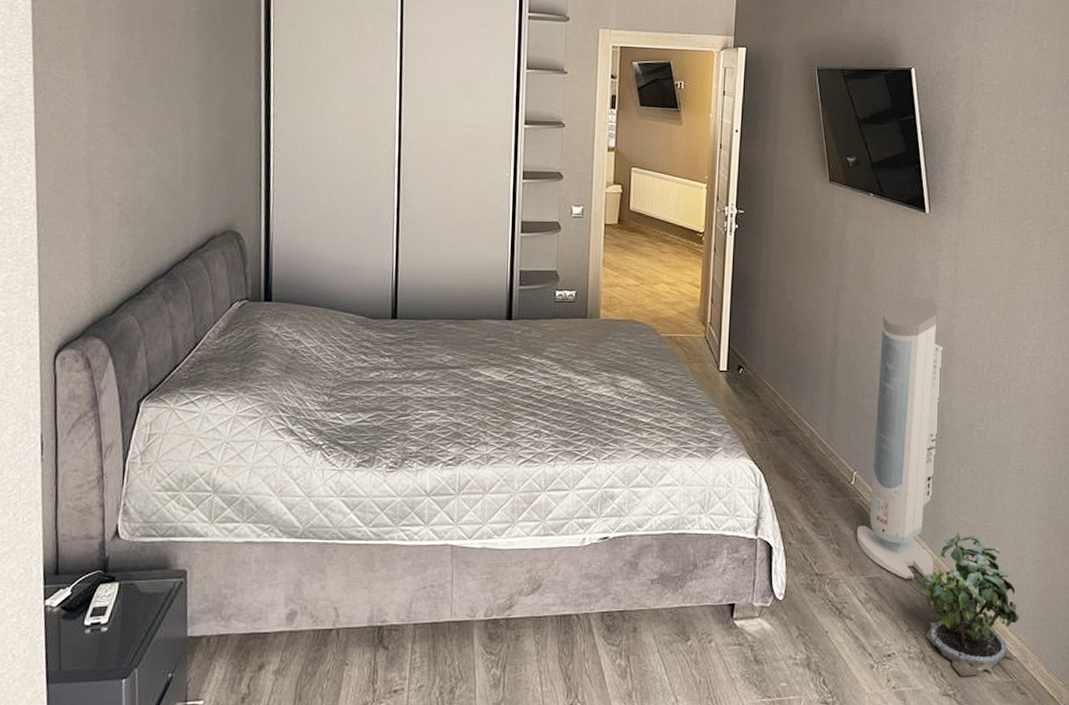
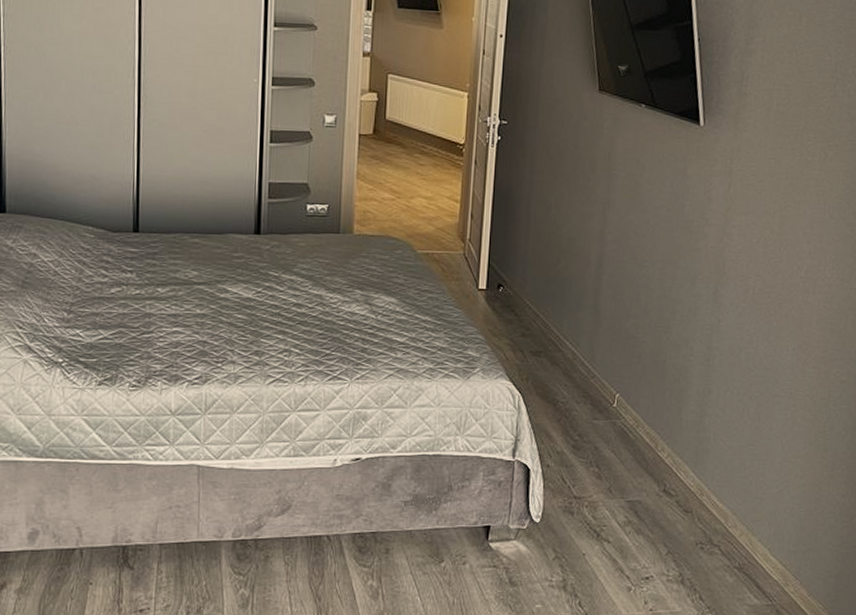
air purifier: present [856,297,945,580] -> none [617,214,715,504]
potted plant: present [921,532,1019,676] -> none [681,455,781,599]

